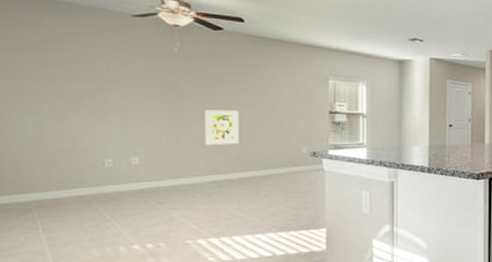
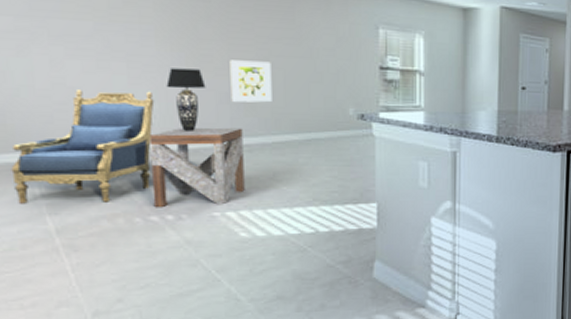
armchair: none [19,138,141,237] -> present [11,90,155,204]
side table: none [136,167,214,238] -> present [149,127,245,208]
table lamp: none [152,118,184,172] -> present [166,68,206,133]

